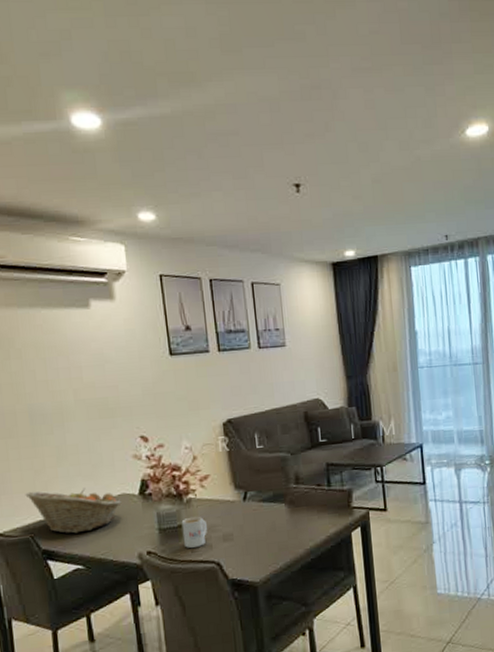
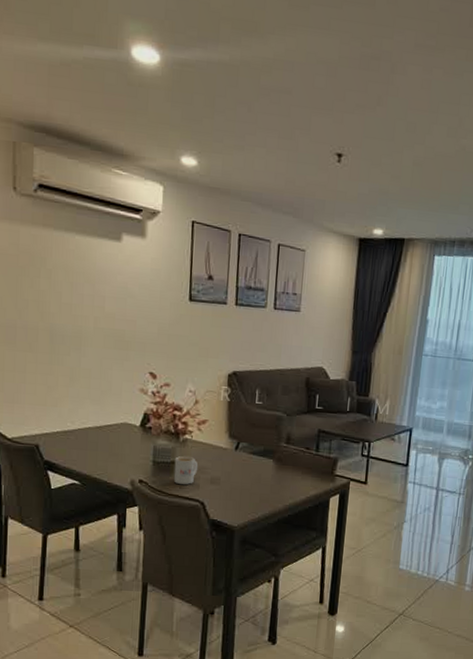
fruit basket: present [25,488,122,534] -> none [36,405,123,452]

